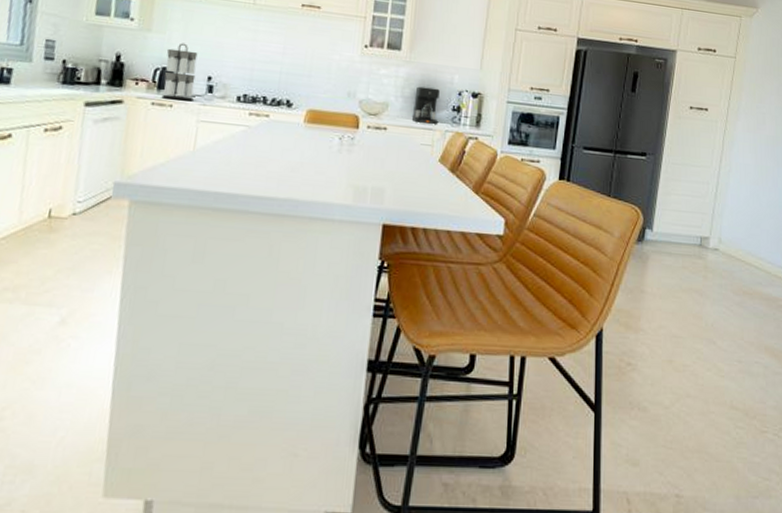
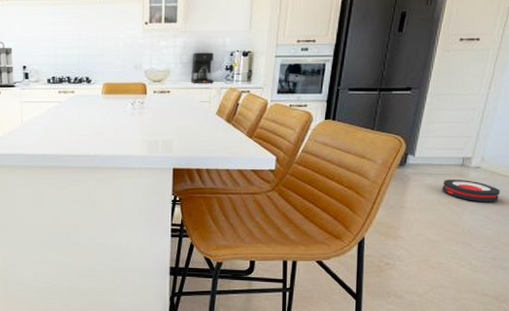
robot vacuum: none [682,261,740,291] -> present [442,179,501,202]

